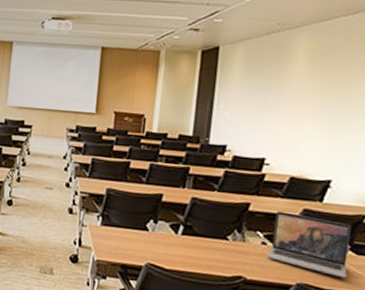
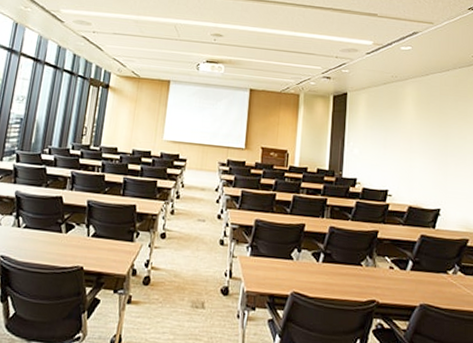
laptop: present [266,211,351,278] -> none [394,237,459,297]

